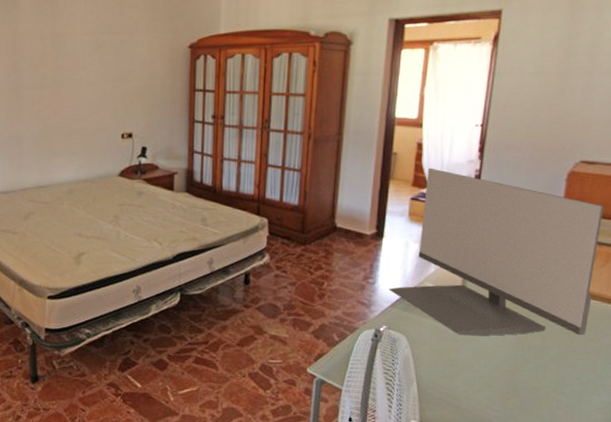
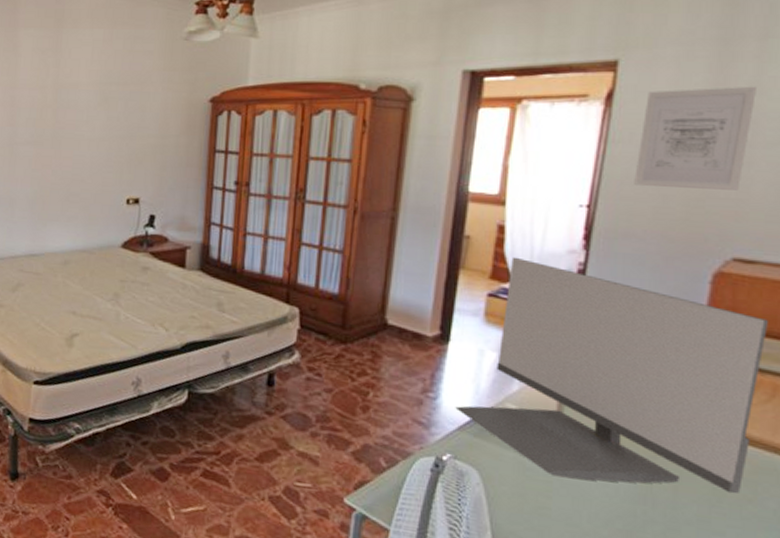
wall art: none [514,29,596,109] -> present [634,86,756,190]

